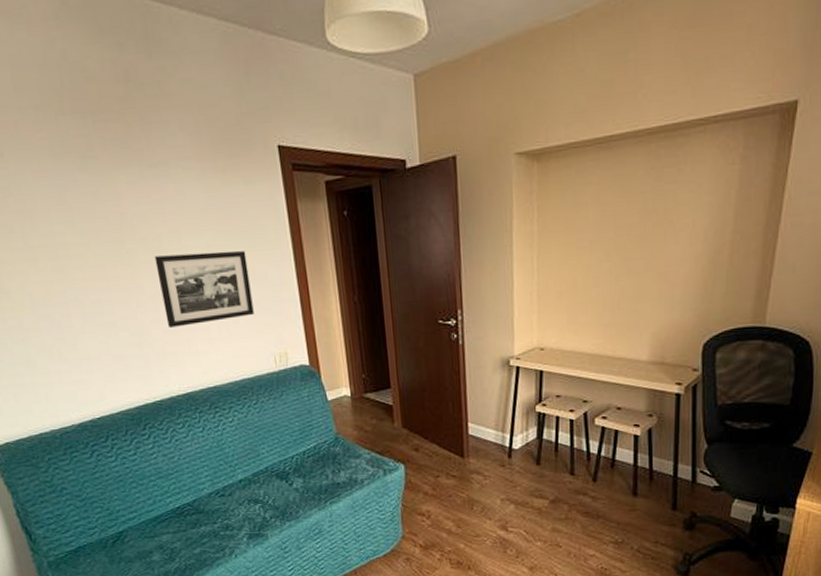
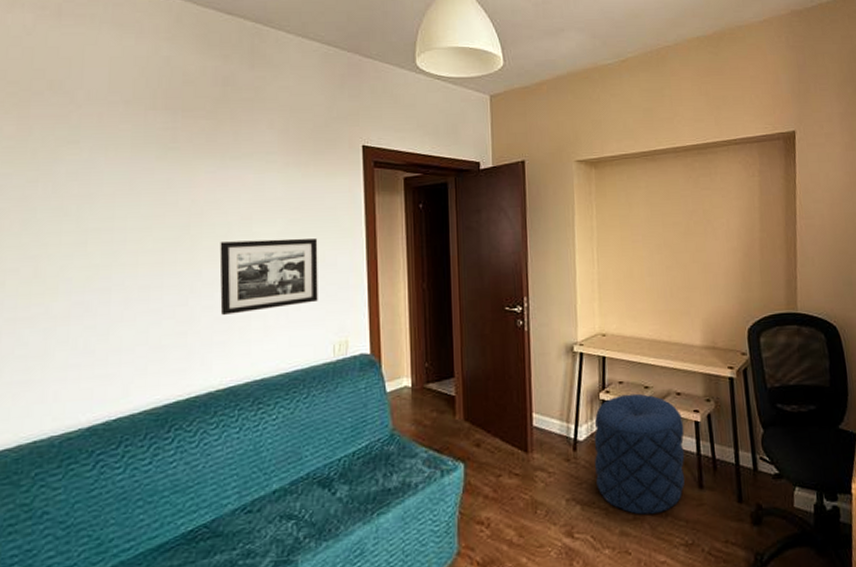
pouf: none [529,407,622,515] -> present [594,393,685,515]

